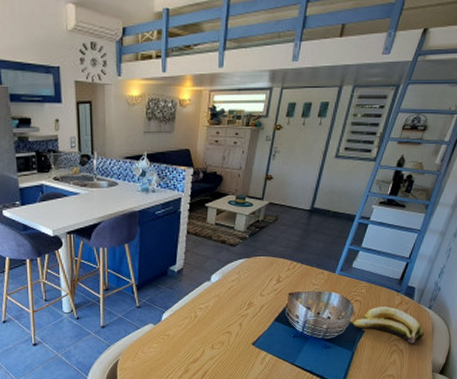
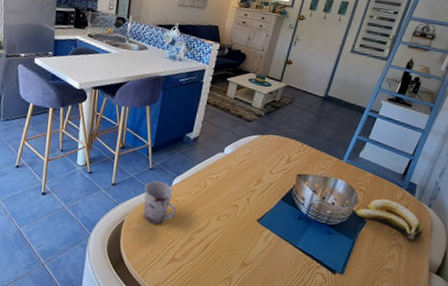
cup: none [134,318,170,360] -> present [143,181,177,224]

